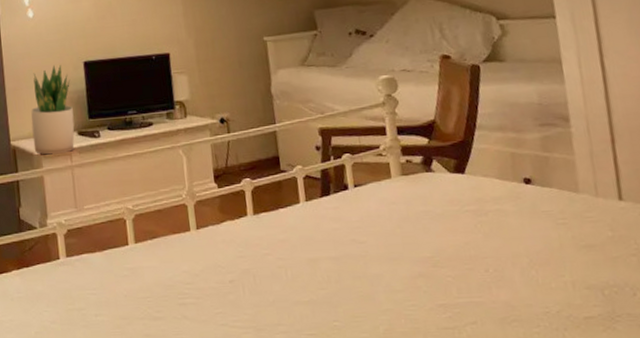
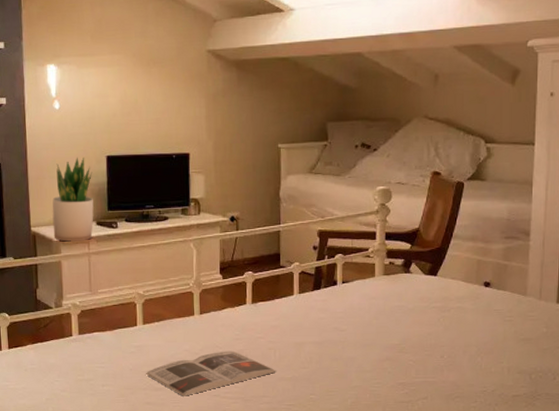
magazine: none [142,270,290,327] -> present [146,350,276,396]

